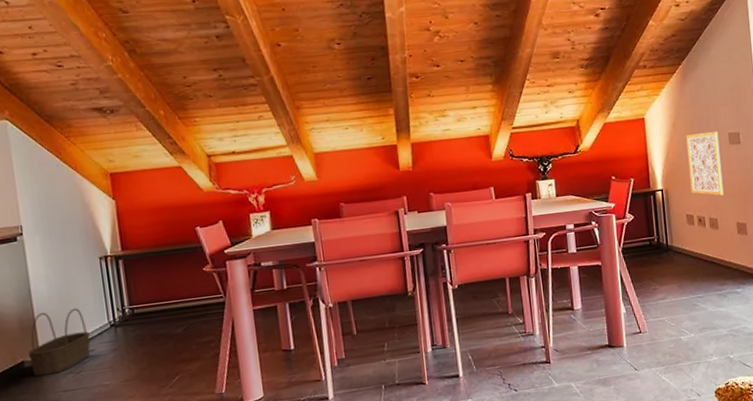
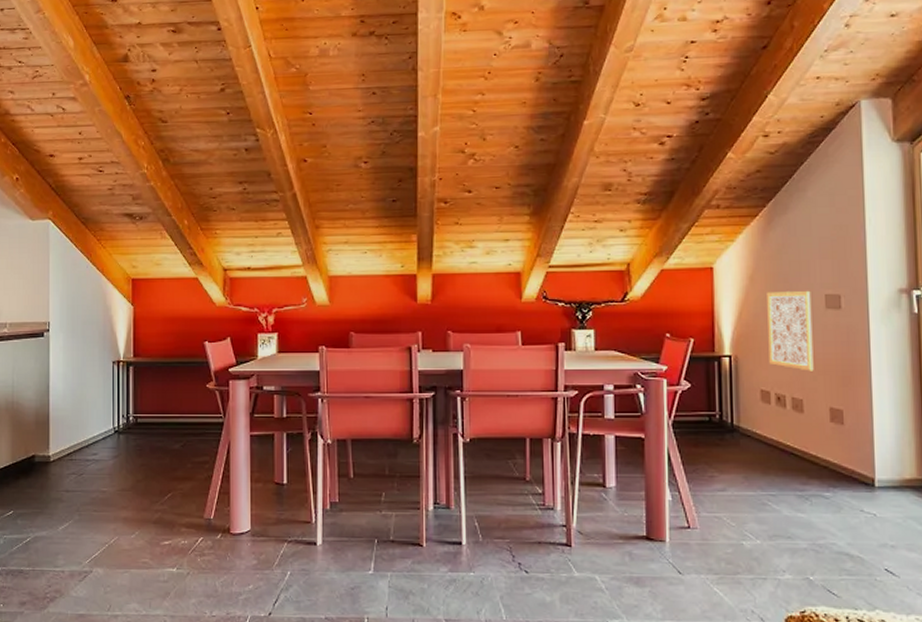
basket: present [28,308,91,376] -> none [39,409,95,472]

